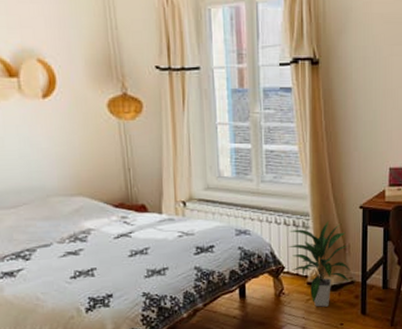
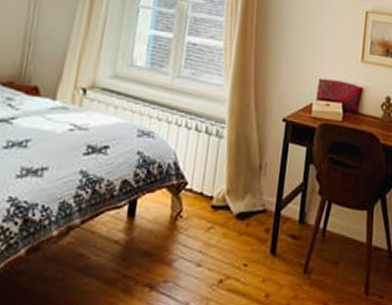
indoor plant: present [288,220,351,307] -> none [196,131,265,240]

